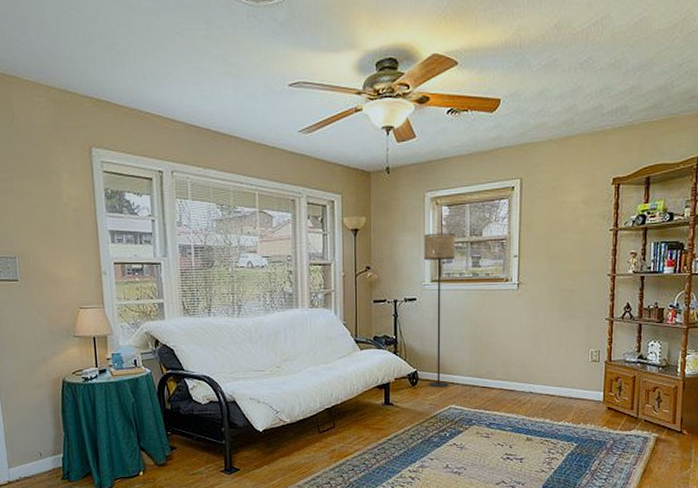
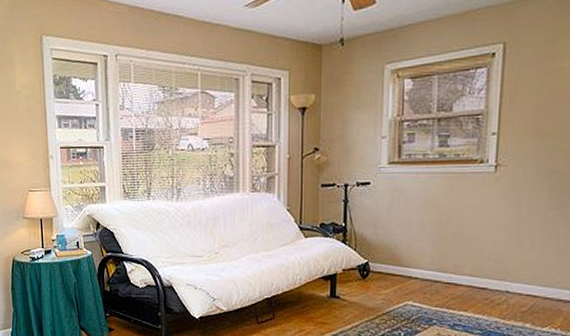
floor lamp: present [424,232,456,388] -> none [380,108,420,282]

